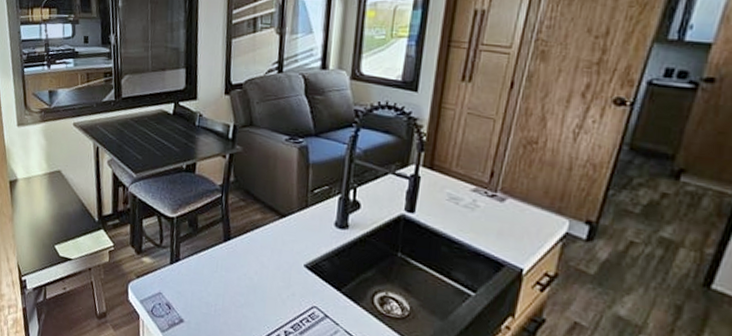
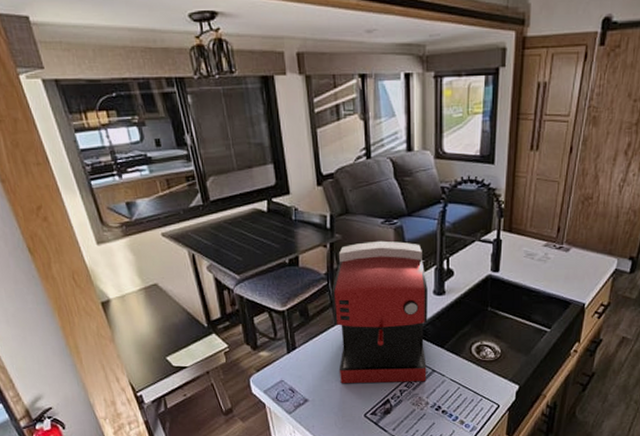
coffee maker: none [220,158,329,327] -> present [332,240,428,384]

